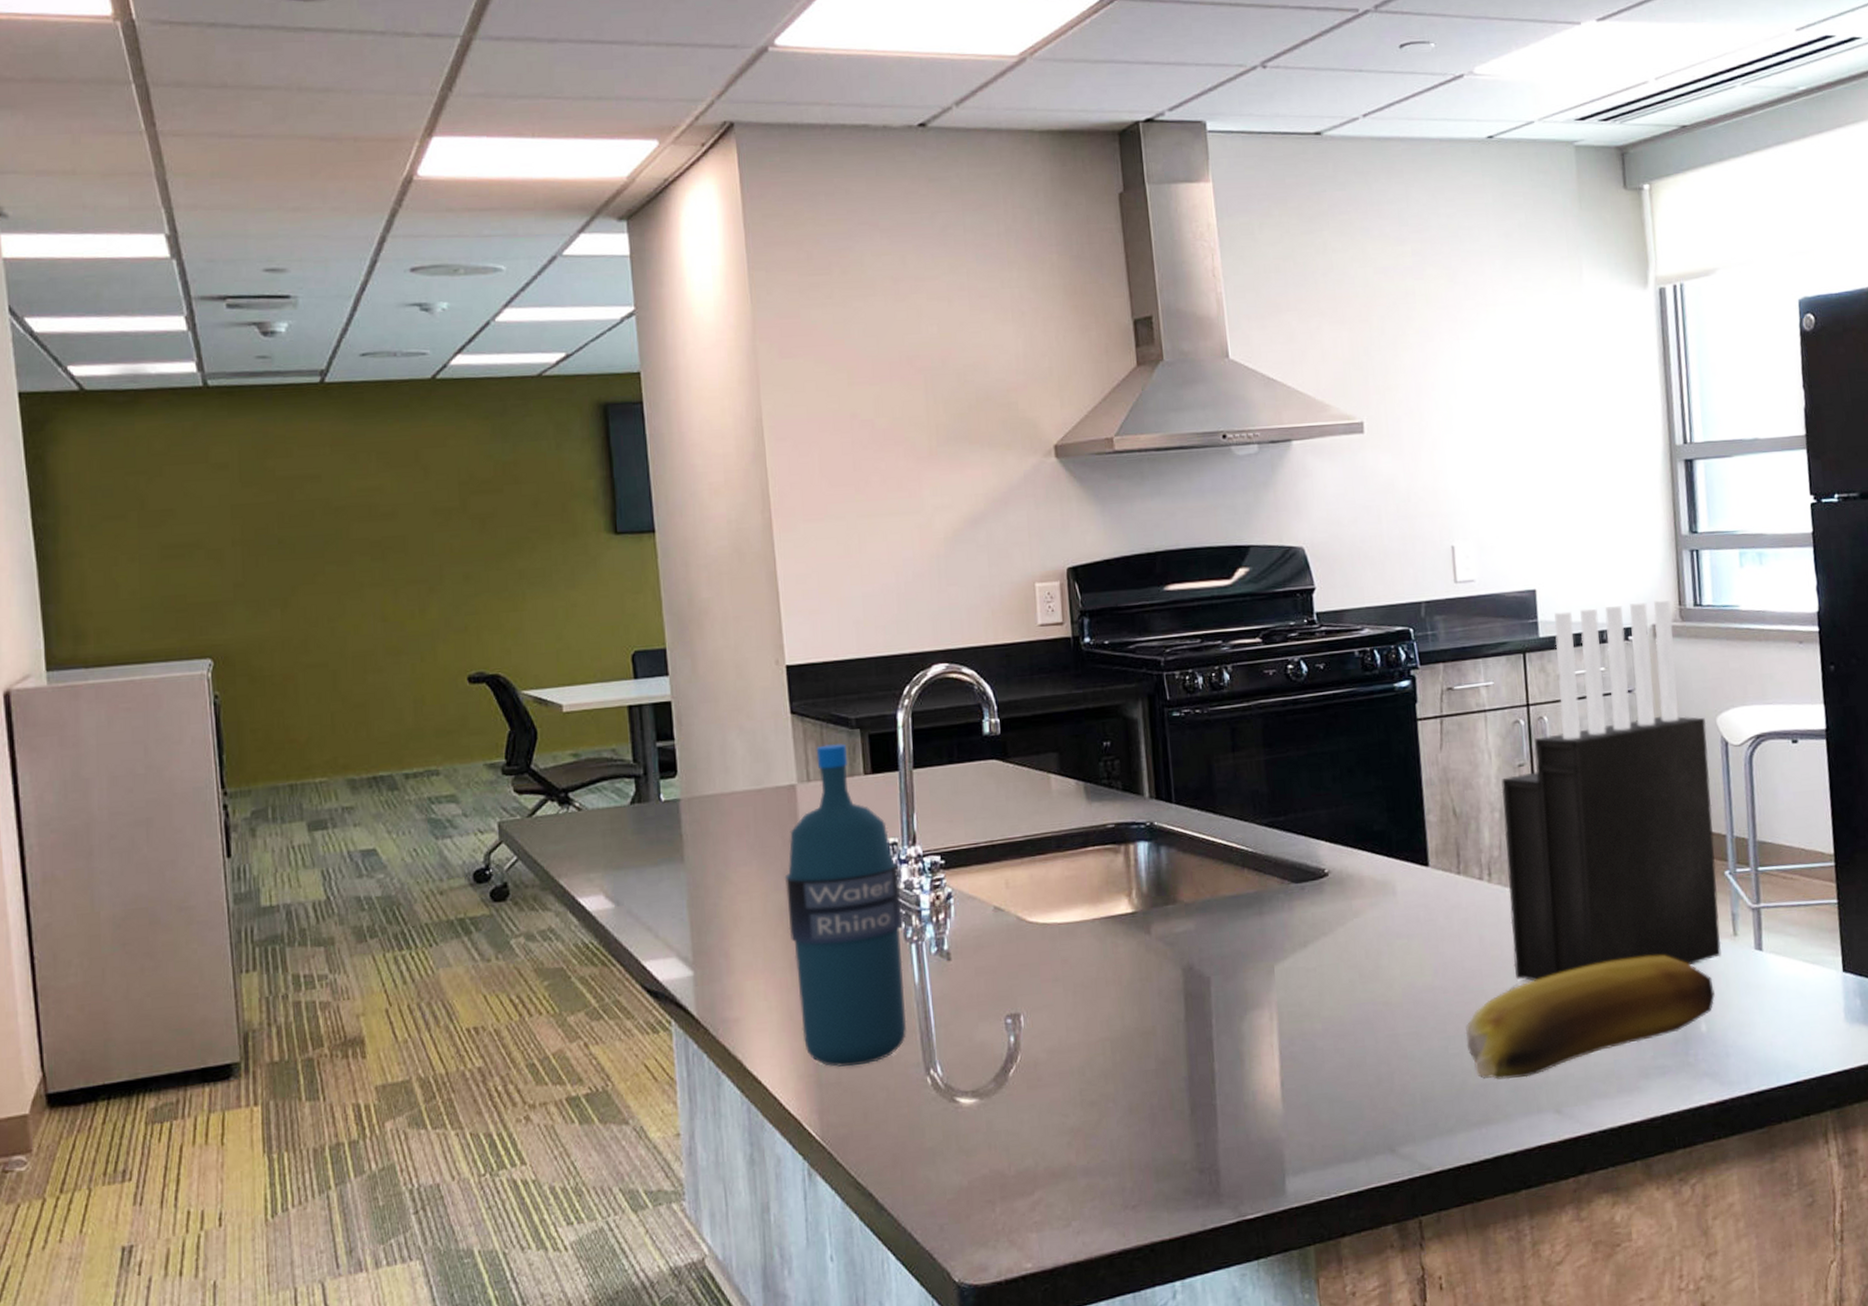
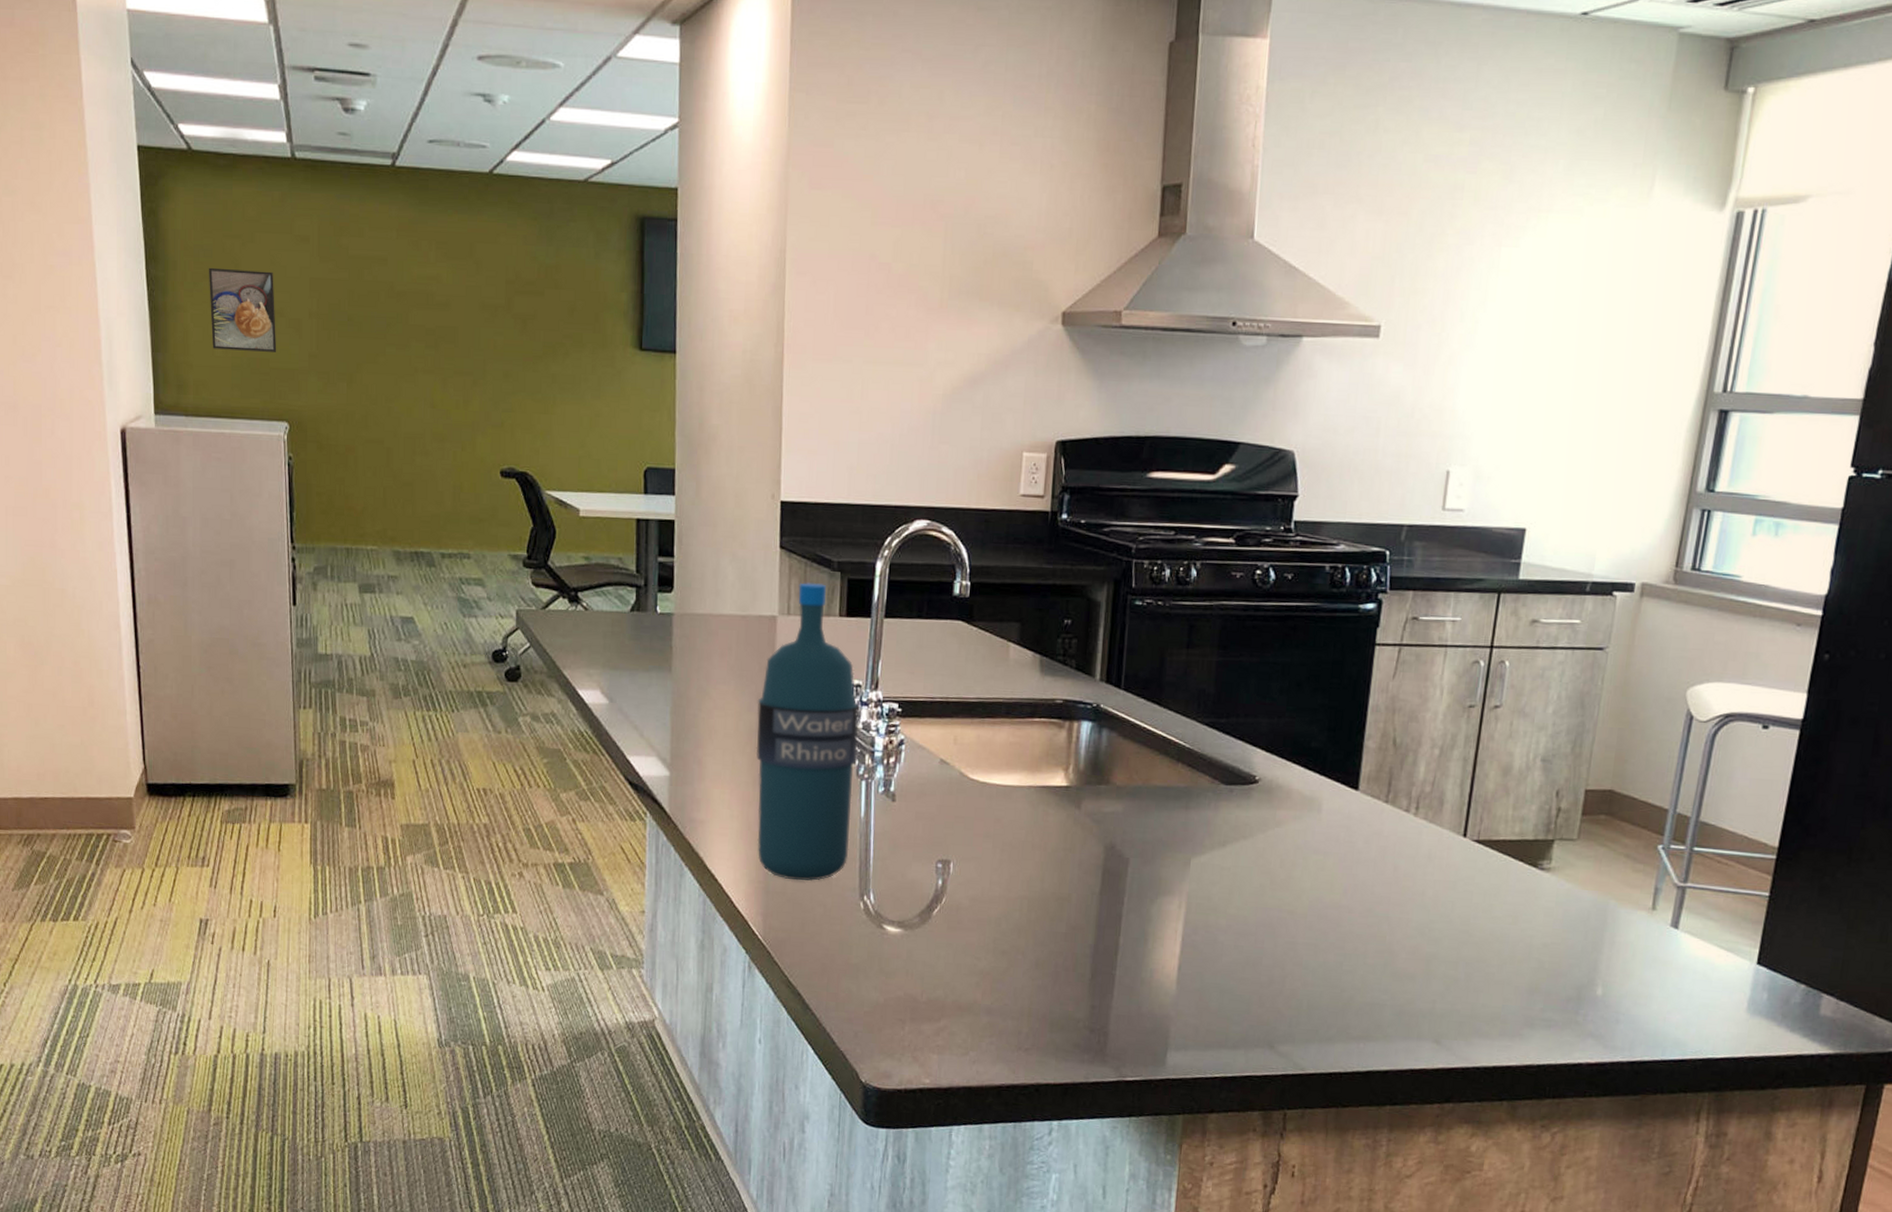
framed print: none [108,504,195,592] -> present [208,267,277,352]
banana: present [1465,954,1715,1080] -> none [1361,911,1619,1005]
knife block: present [1501,598,1721,981] -> none [1422,555,1675,930]

